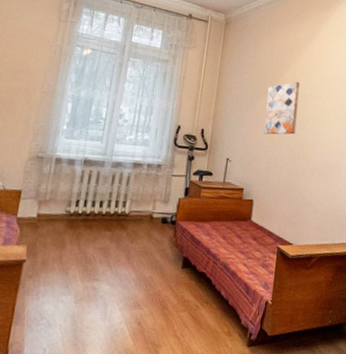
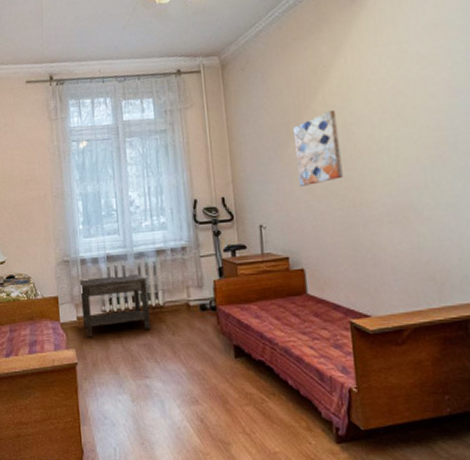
side table: none [42,177,119,235] -> present [79,273,152,337]

